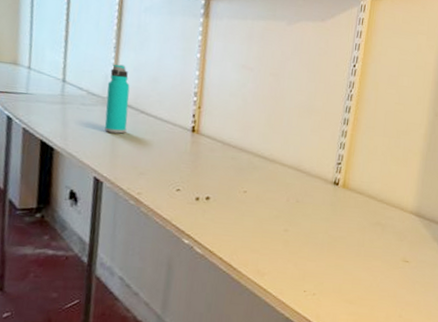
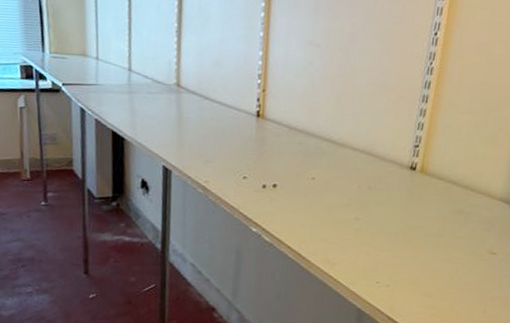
water bottle: present [104,64,130,134] -> none [170,49,193,122]

